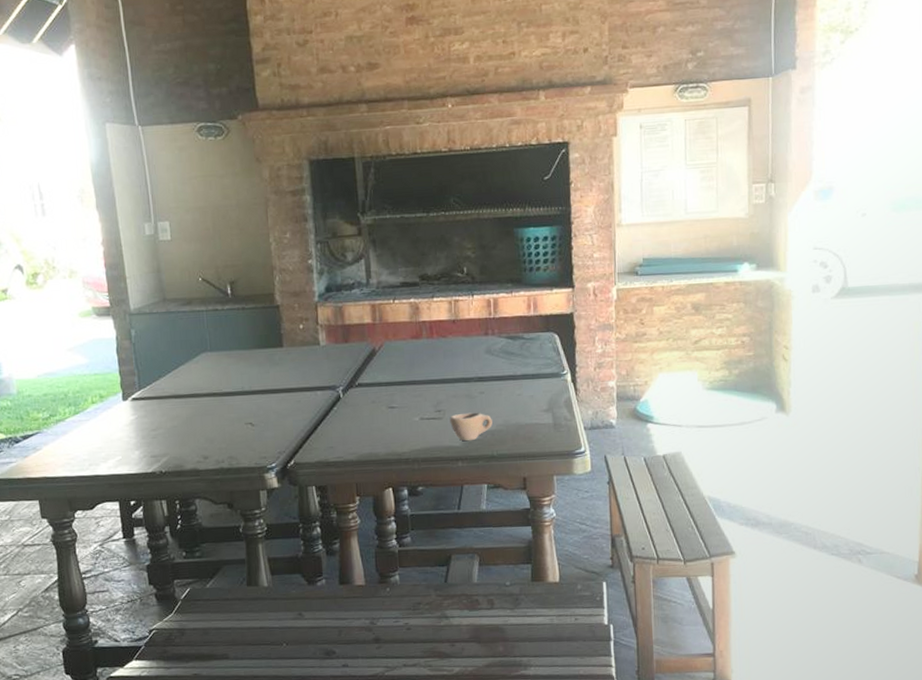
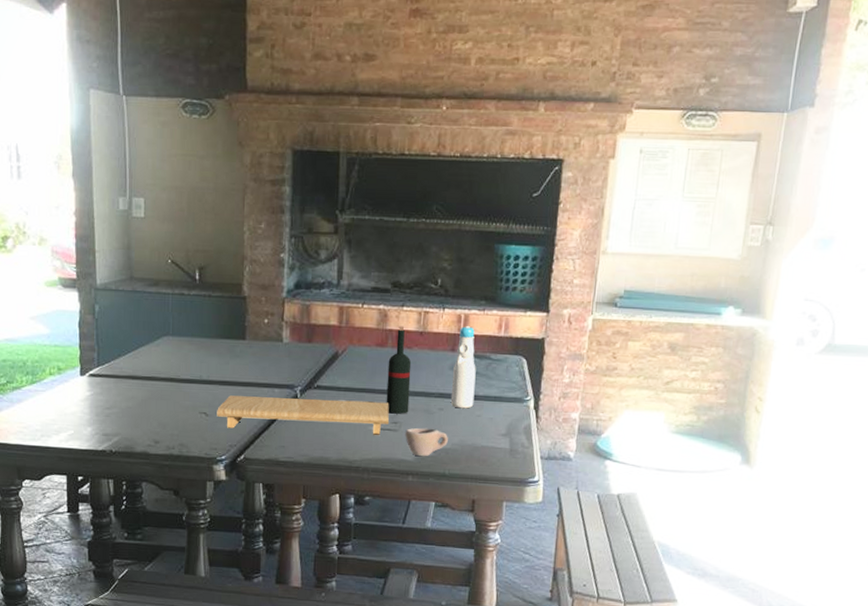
cutting board: none [262,392,434,436] -> present [217,395,390,436]
wine bottle: none [425,316,451,403] -> present [386,326,412,414]
bottle: none [488,308,513,390] -> present [450,325,476,409]

